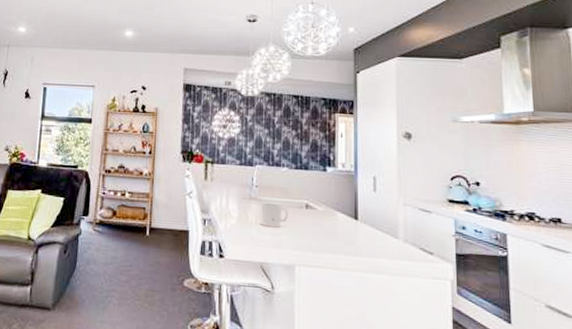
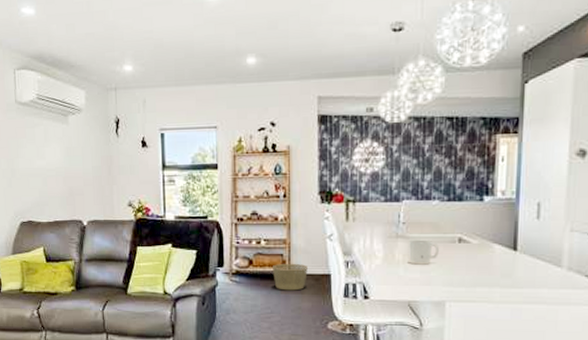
basket: none [134,216,168,245] -> present [273,263,308,291]

